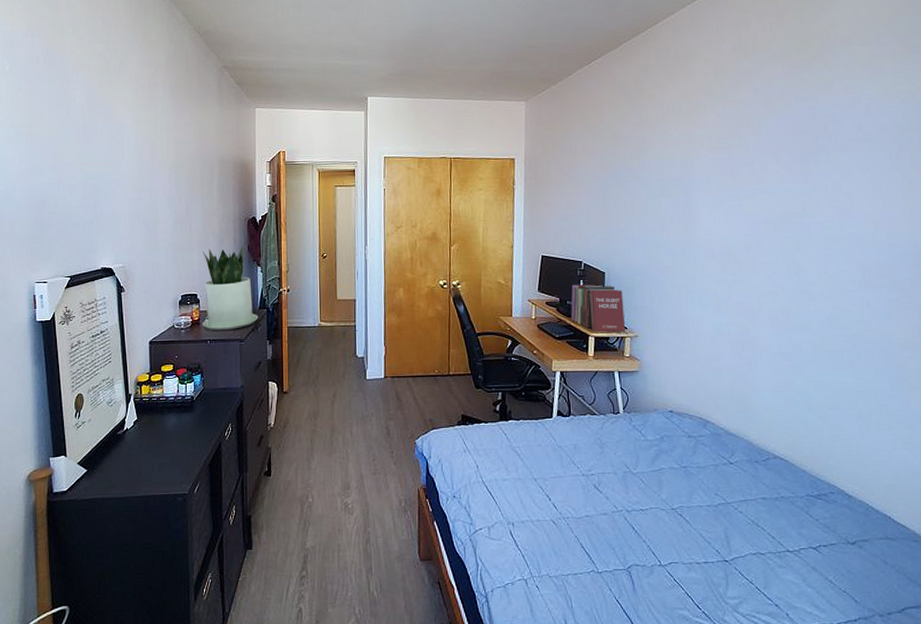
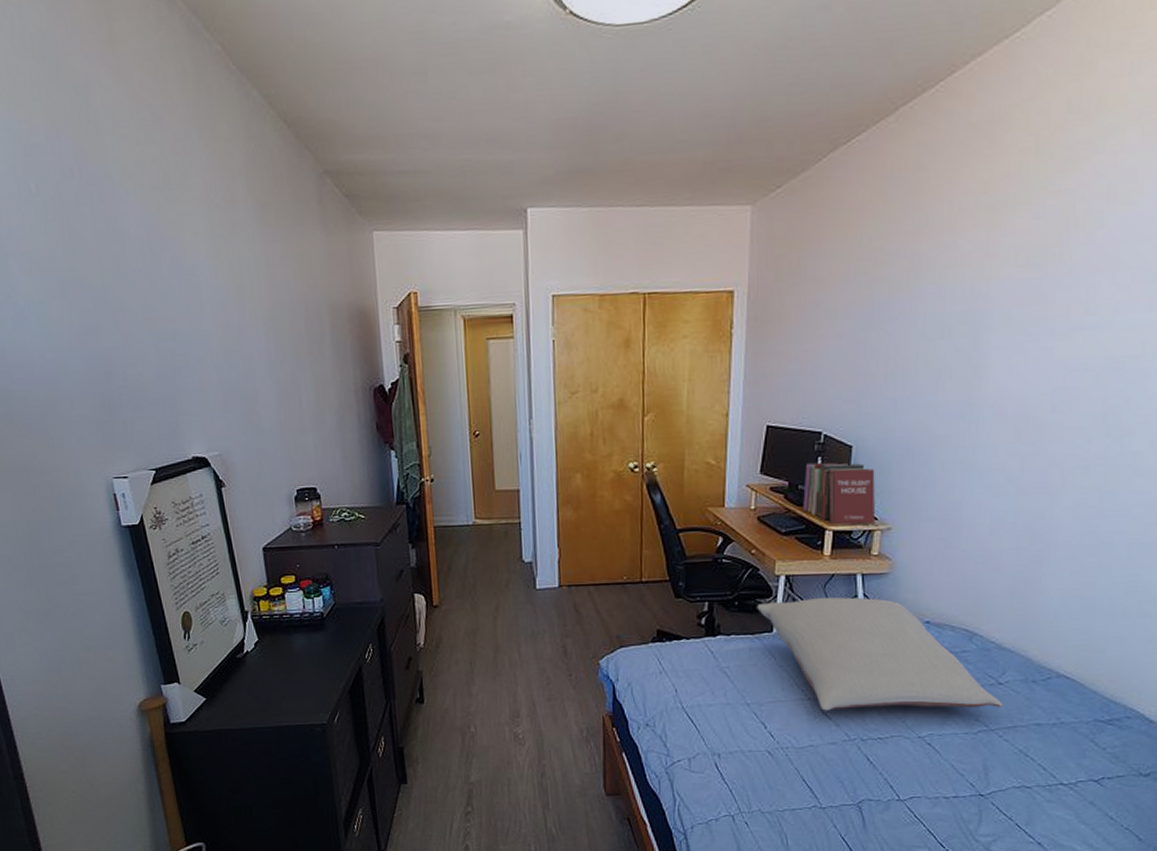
planter: present [202,245,259,331] -> none [318,423,396,533]
pillow: none [539,390,736,485] -> present [757,597,1004,711]

